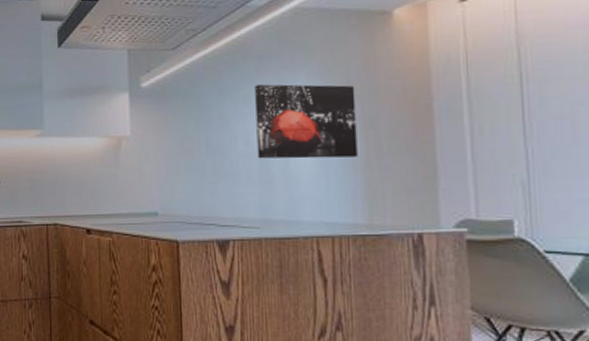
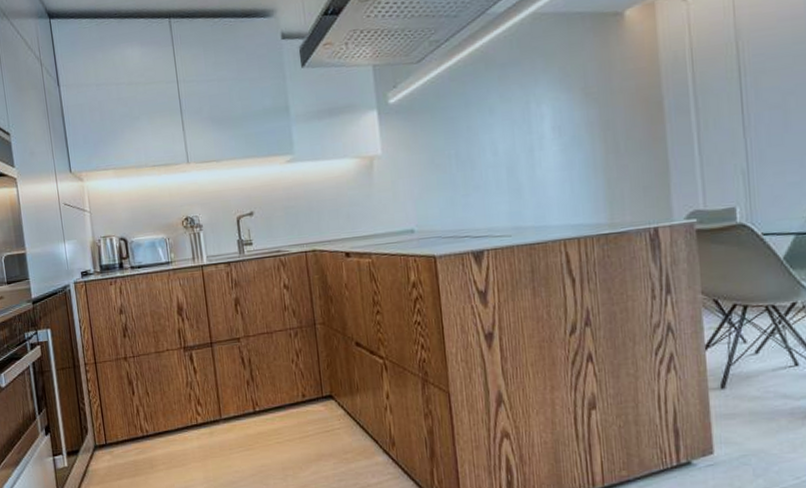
wall art: present [255,84,358,159] -> none [499,89,598,168]

